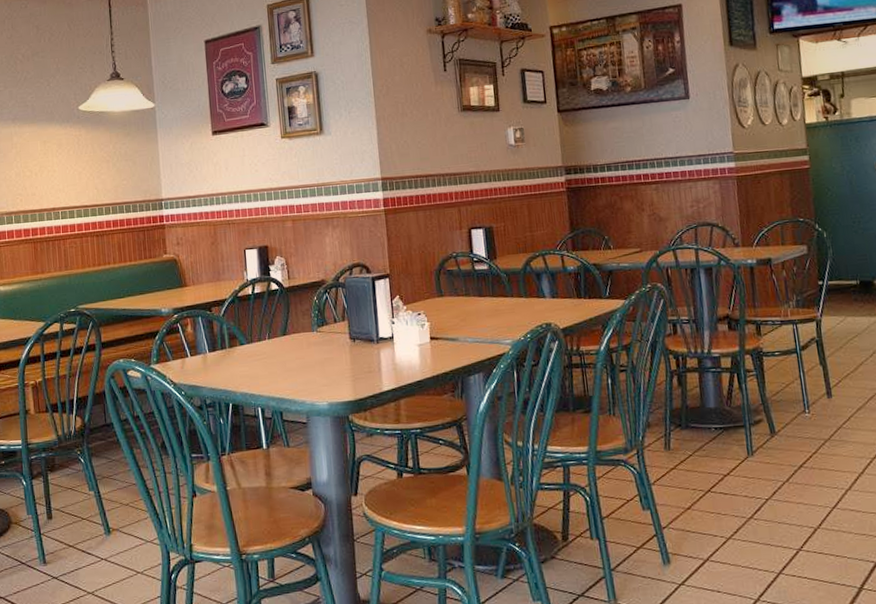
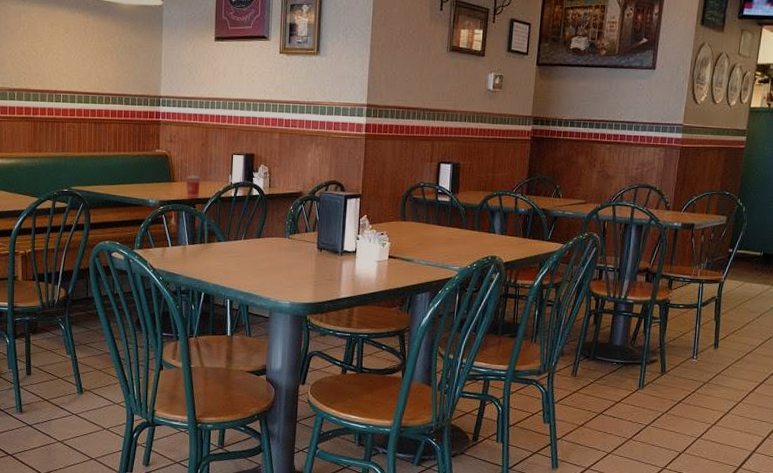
beverage cup: none [193,266,215,303] -> present [183,164,201,199]

